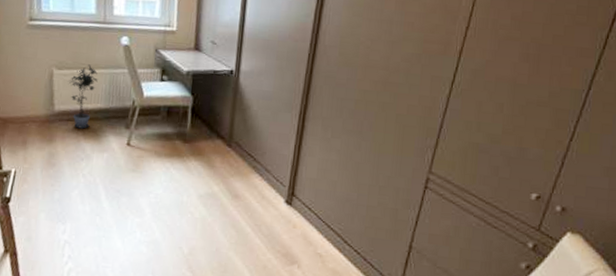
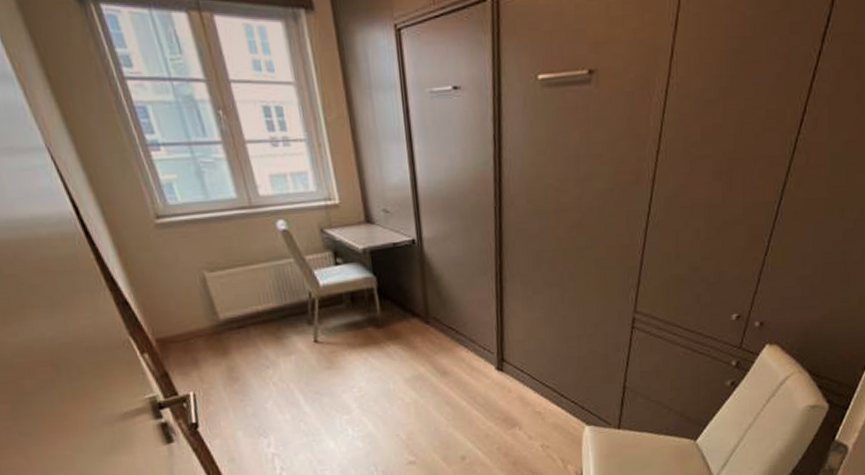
potted plant: present [68,64,98,129] -> none [226,259,265,335]

